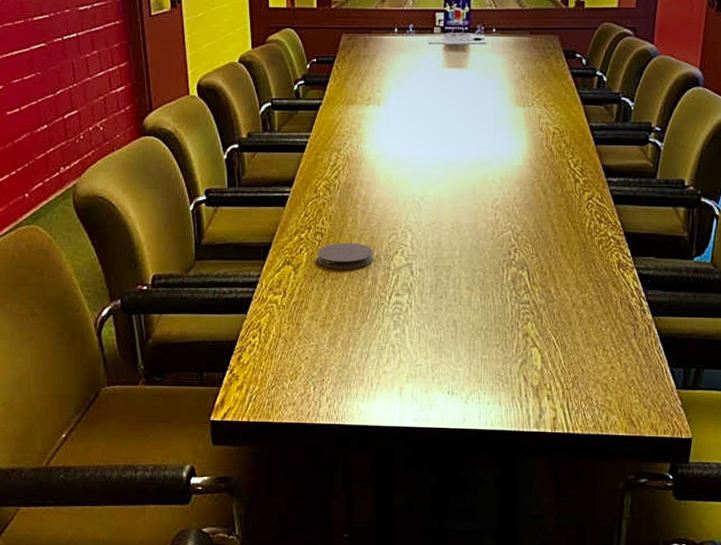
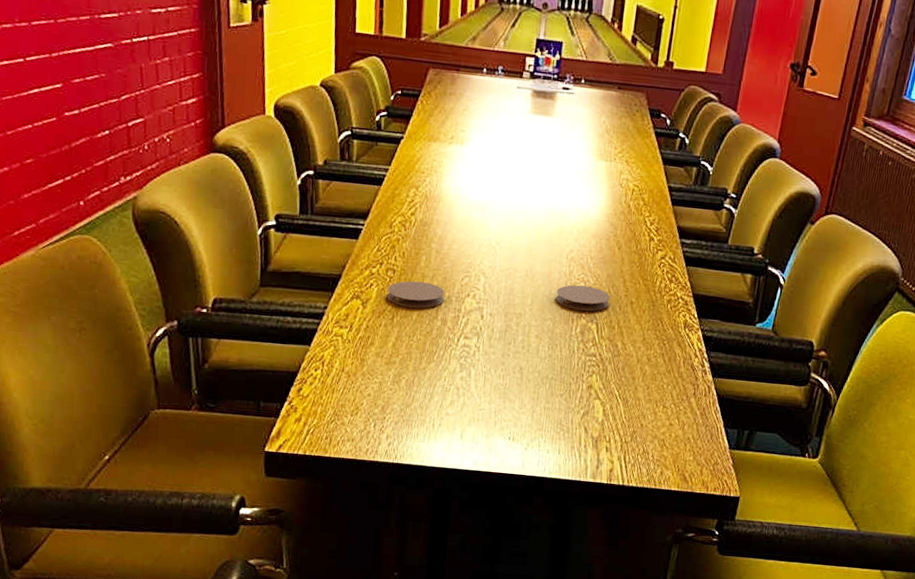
coaster: none [484,233,539,258] -> present [555,285,610,311]

